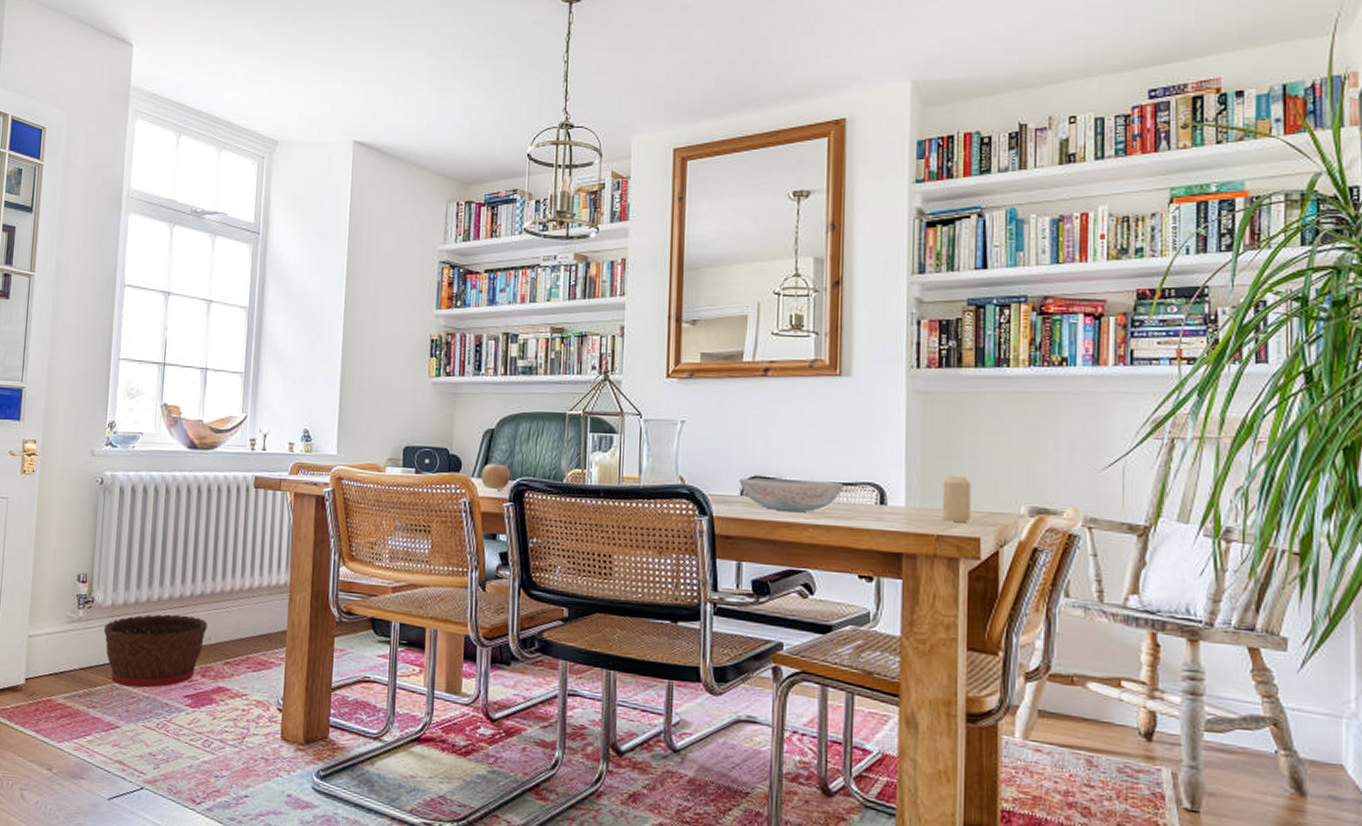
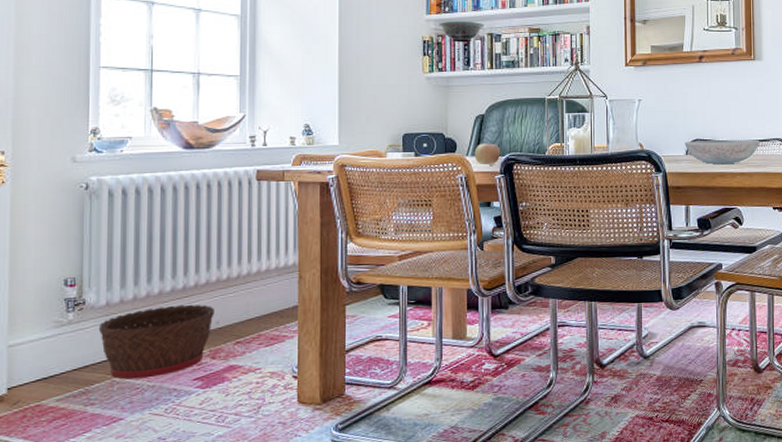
decorative bowl: none [449,317,500,343] -> present [439,21,484,43]

